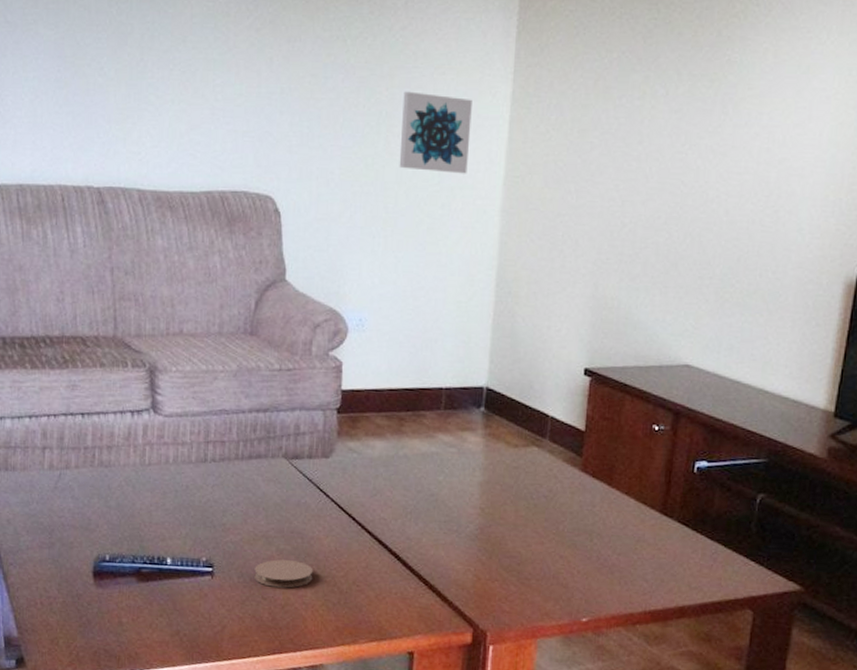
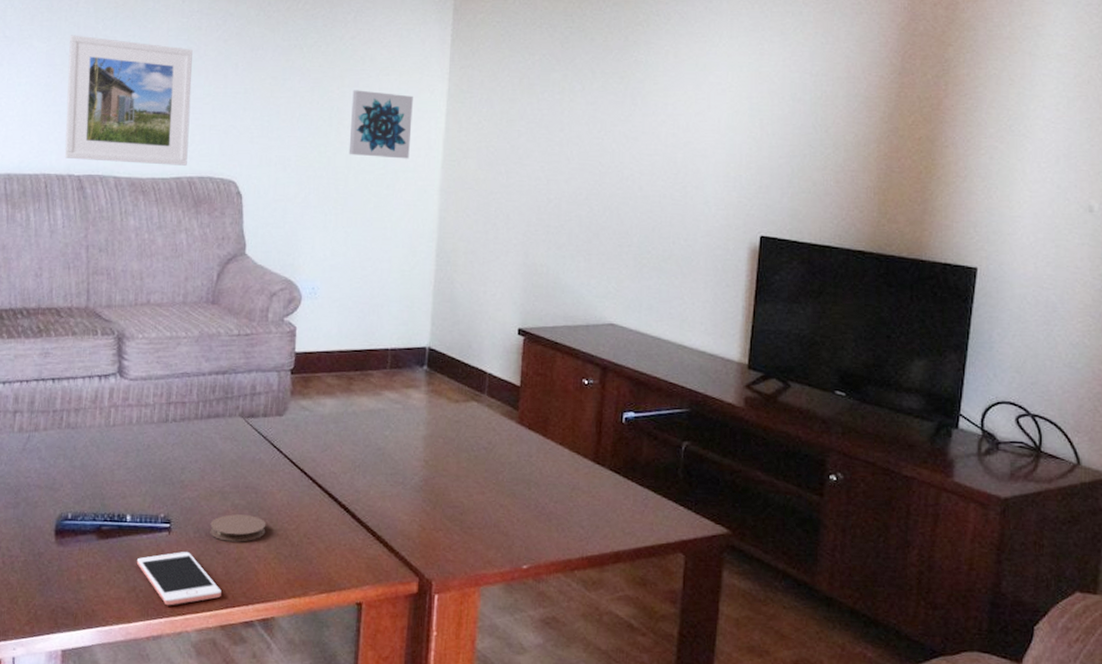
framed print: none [80,20,221,178] -> present [64,35,193,166]
cell phone: none [179,596,268,651] -> present [136,552,221,606]

